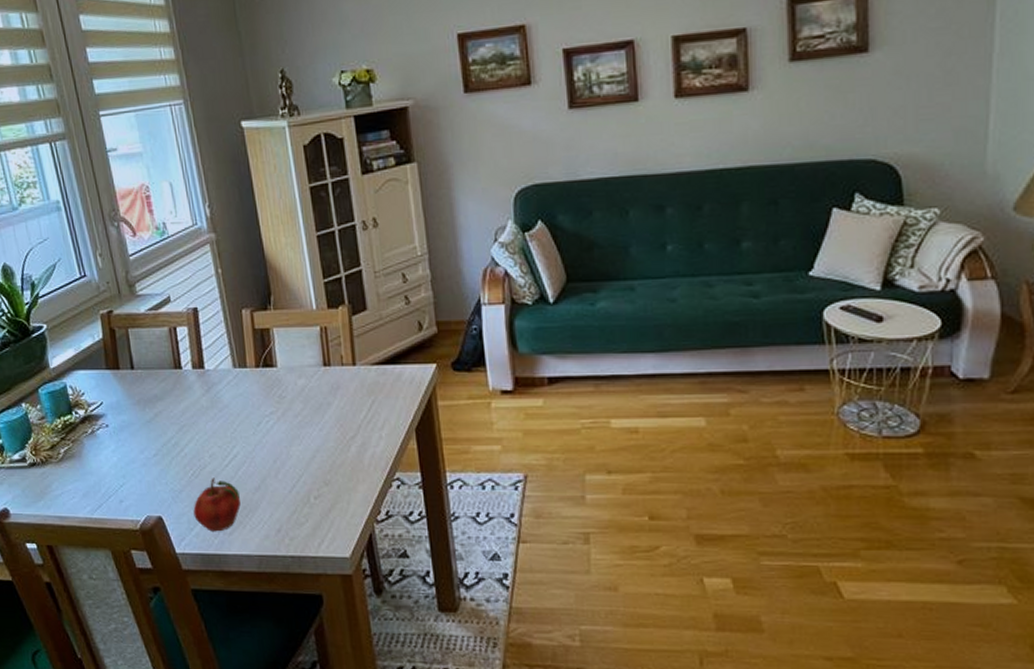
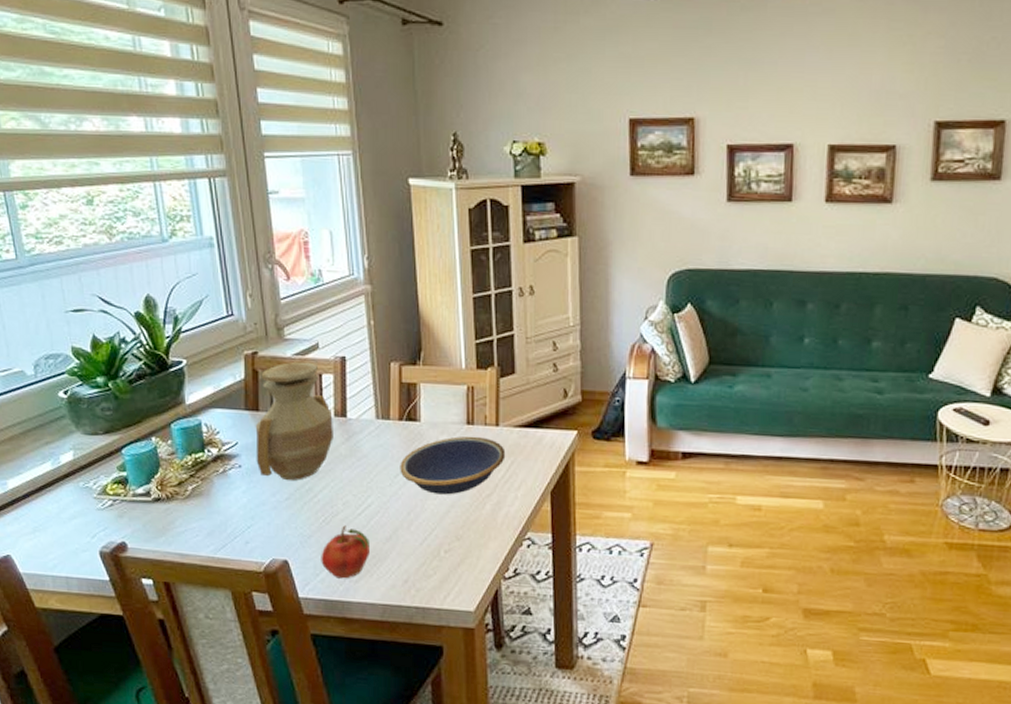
vase: none [117,316,194,437] -> present [255,362,333,481]
bowl: none [261,377,366,440] -> present [400,436,506,495]

